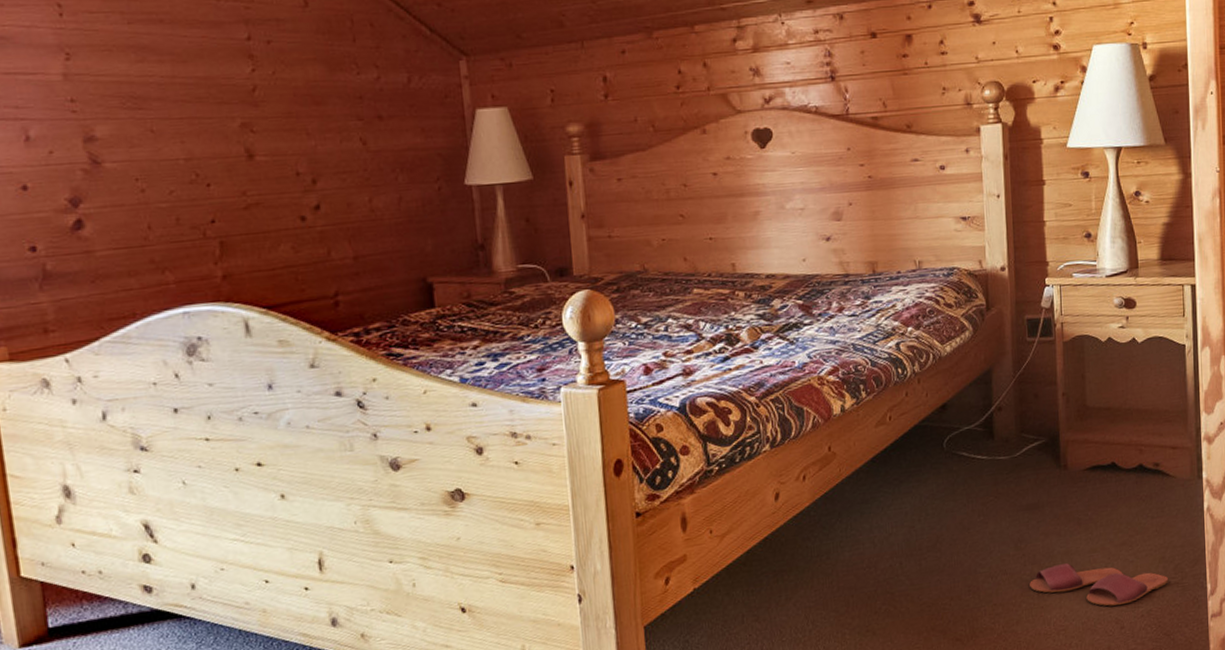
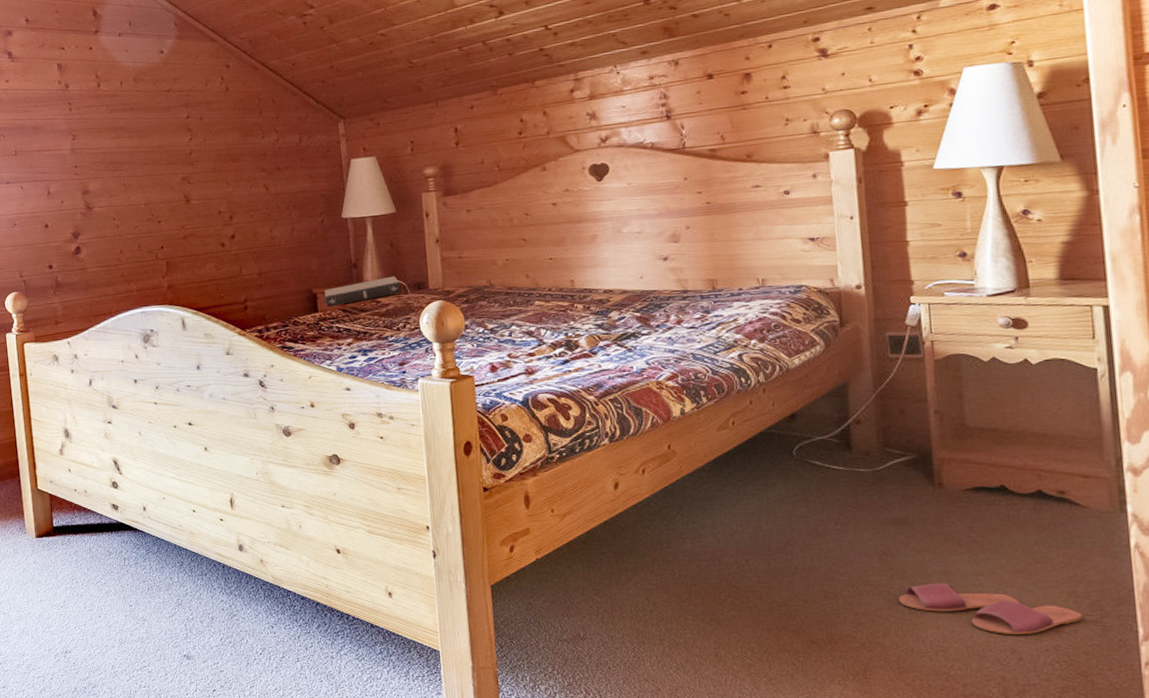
book: none [443,259,540,301] -> present [324,275,402,307]

